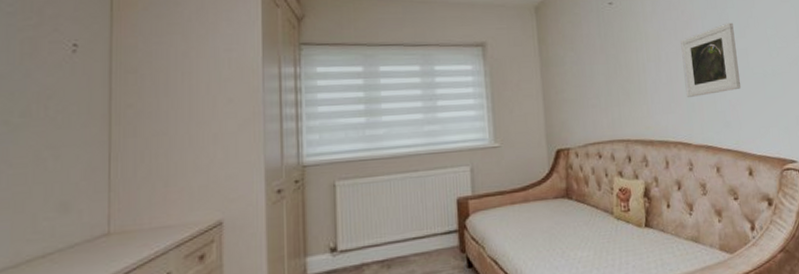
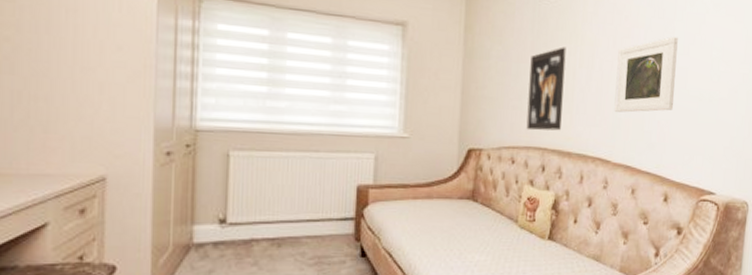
wall art: none [602,45,640,125] -> present [526,47,566,131]

